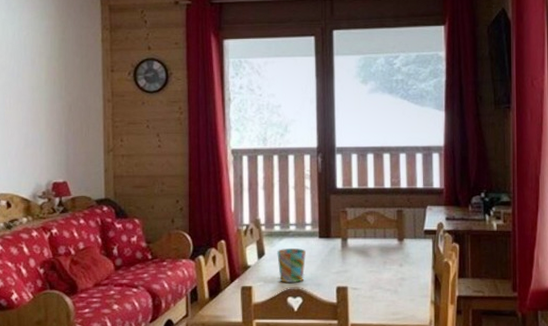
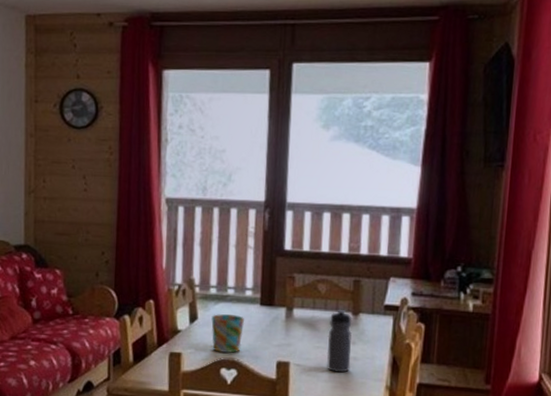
water bottle: none [378,237,400,292] -> present [326,310,353,373]

